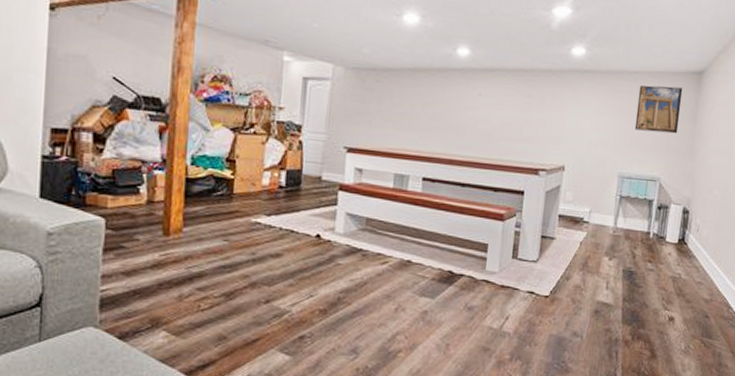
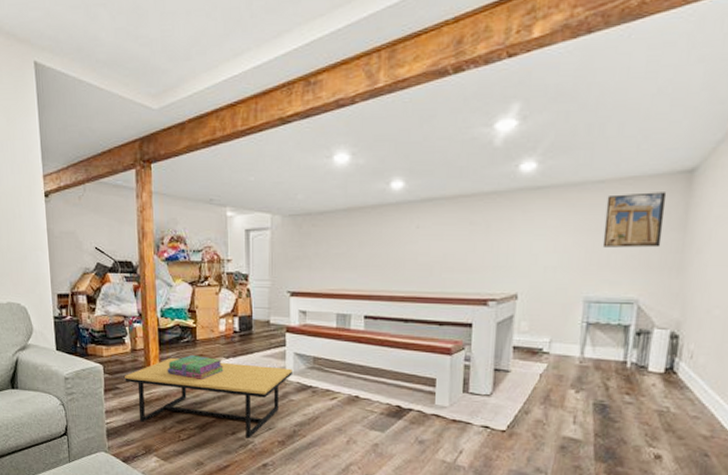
coffee table: none [134,212,342,307] -> present [125,357,292,438]
stack of books: none [191,211,263,239] -> present [167,355,224,379]

